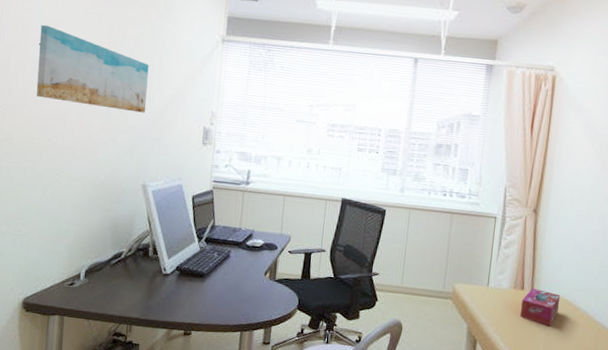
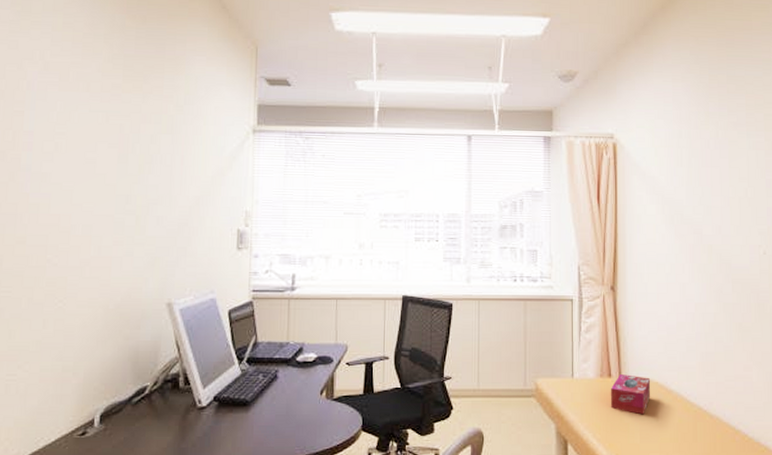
wall art: present [36,24,149,113] -> none [31,127,169,219]

